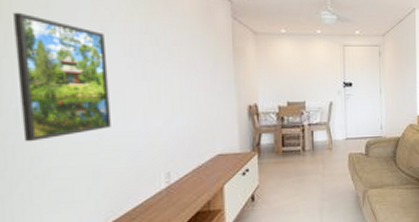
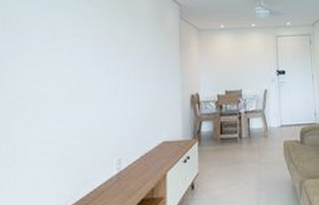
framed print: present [13,12,111,142] -> none [10,24,80,131]

